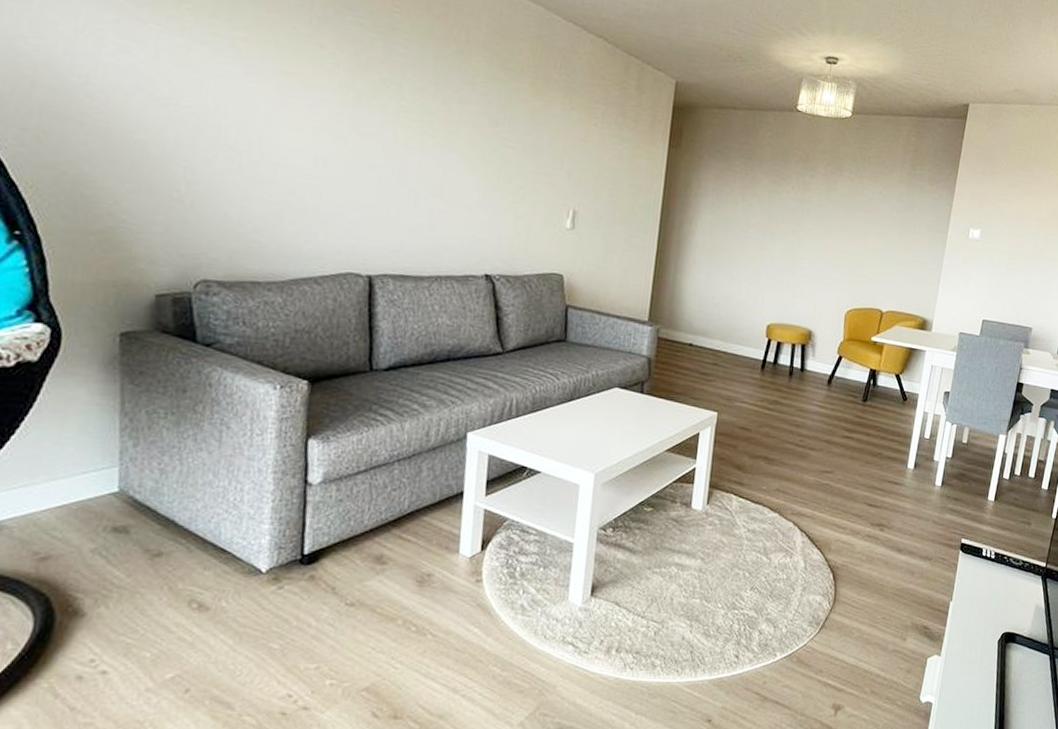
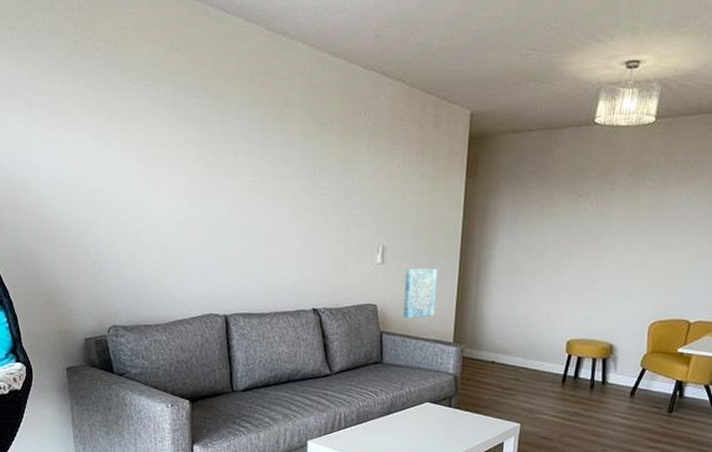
wall art: none [593,236,635,293] -> present [403,268,438,319]

